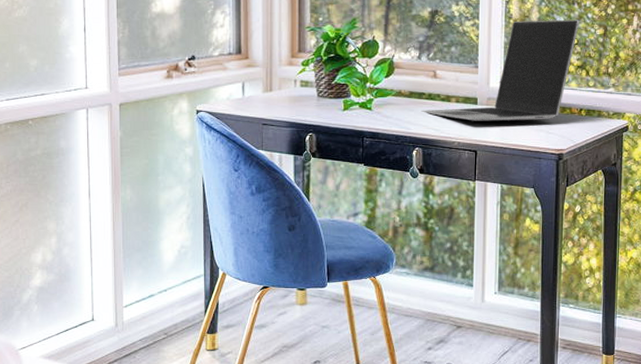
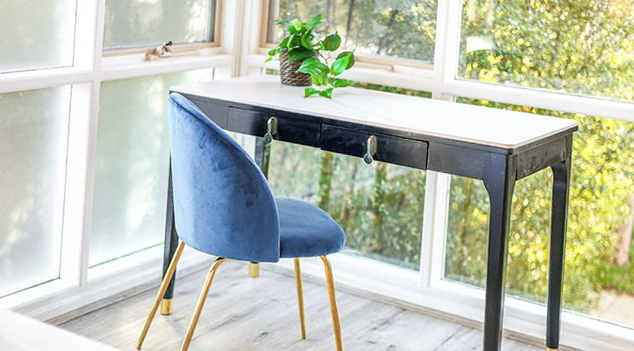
laptop: present [421,19,579,121] -> none [377,22,533,117]

